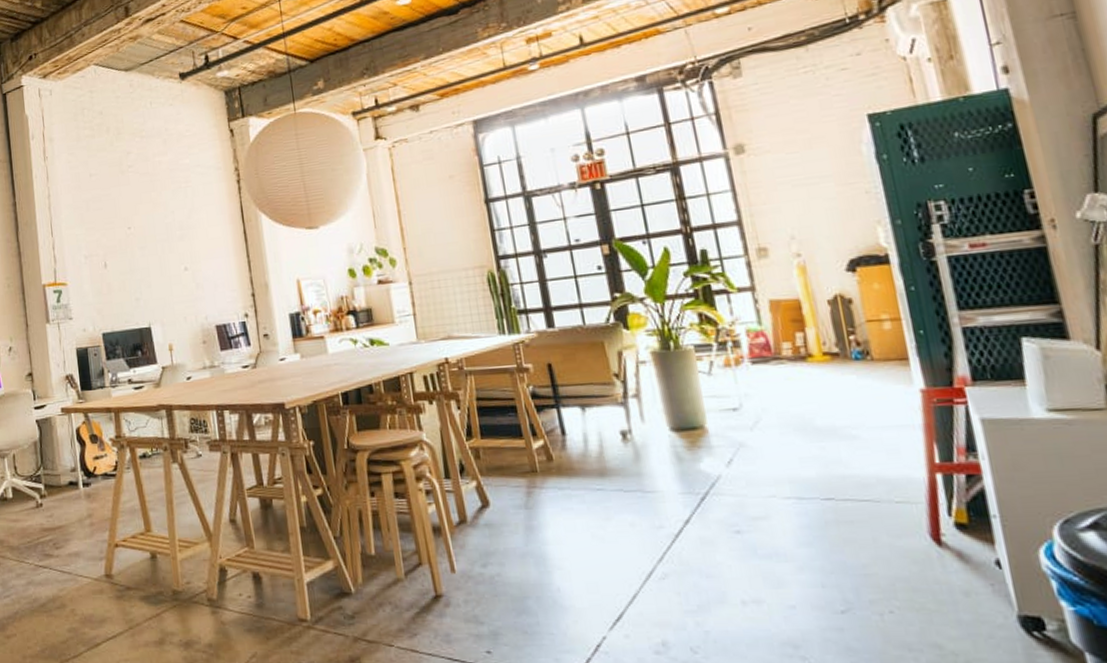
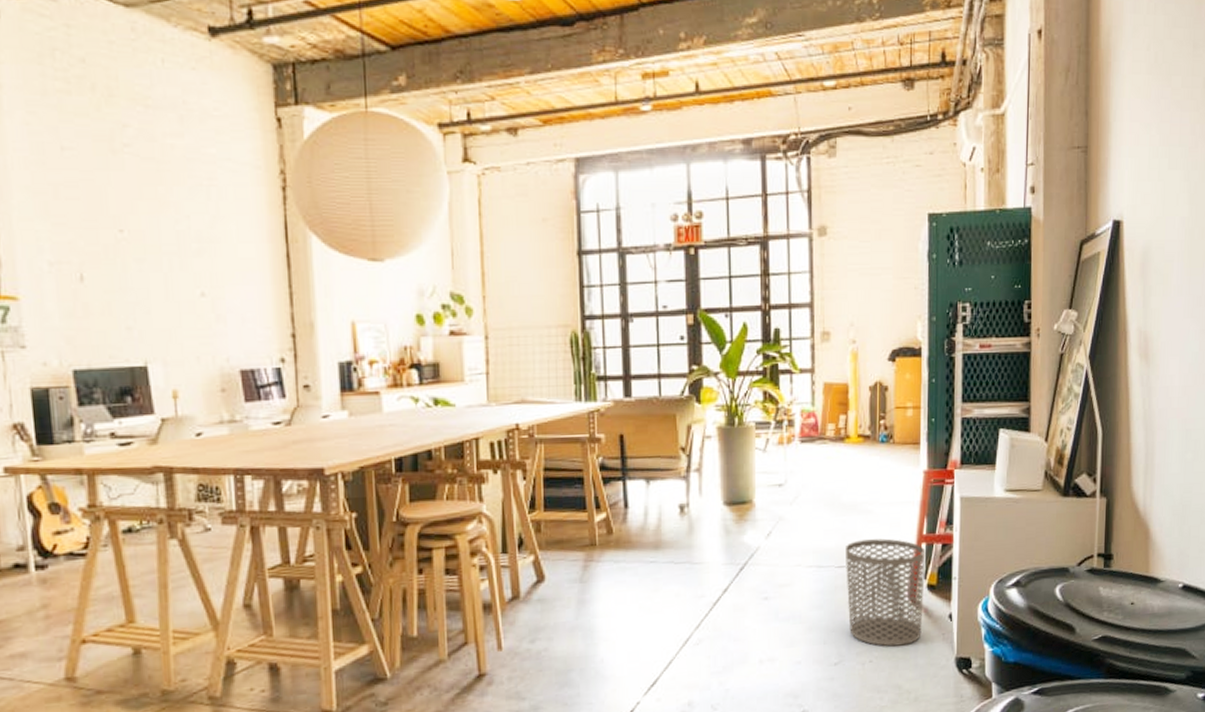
waste bin: none [830,467,959,596] -> present [846,538,926,647]

